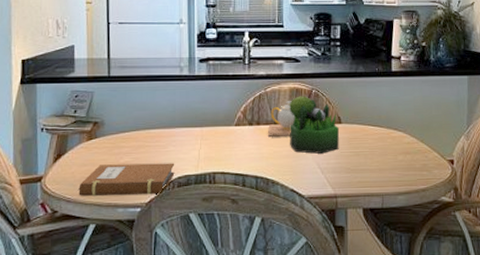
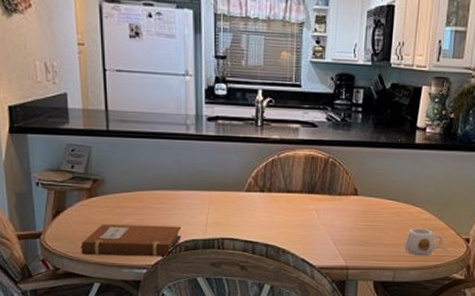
teapot: present [268,101,300,137] -> none [280,169,315,205]
plant: present [288,96,339,154] -> none [303,164,354,225]
mug: none [390,151,428,180] -> present [405,227,443,256]

